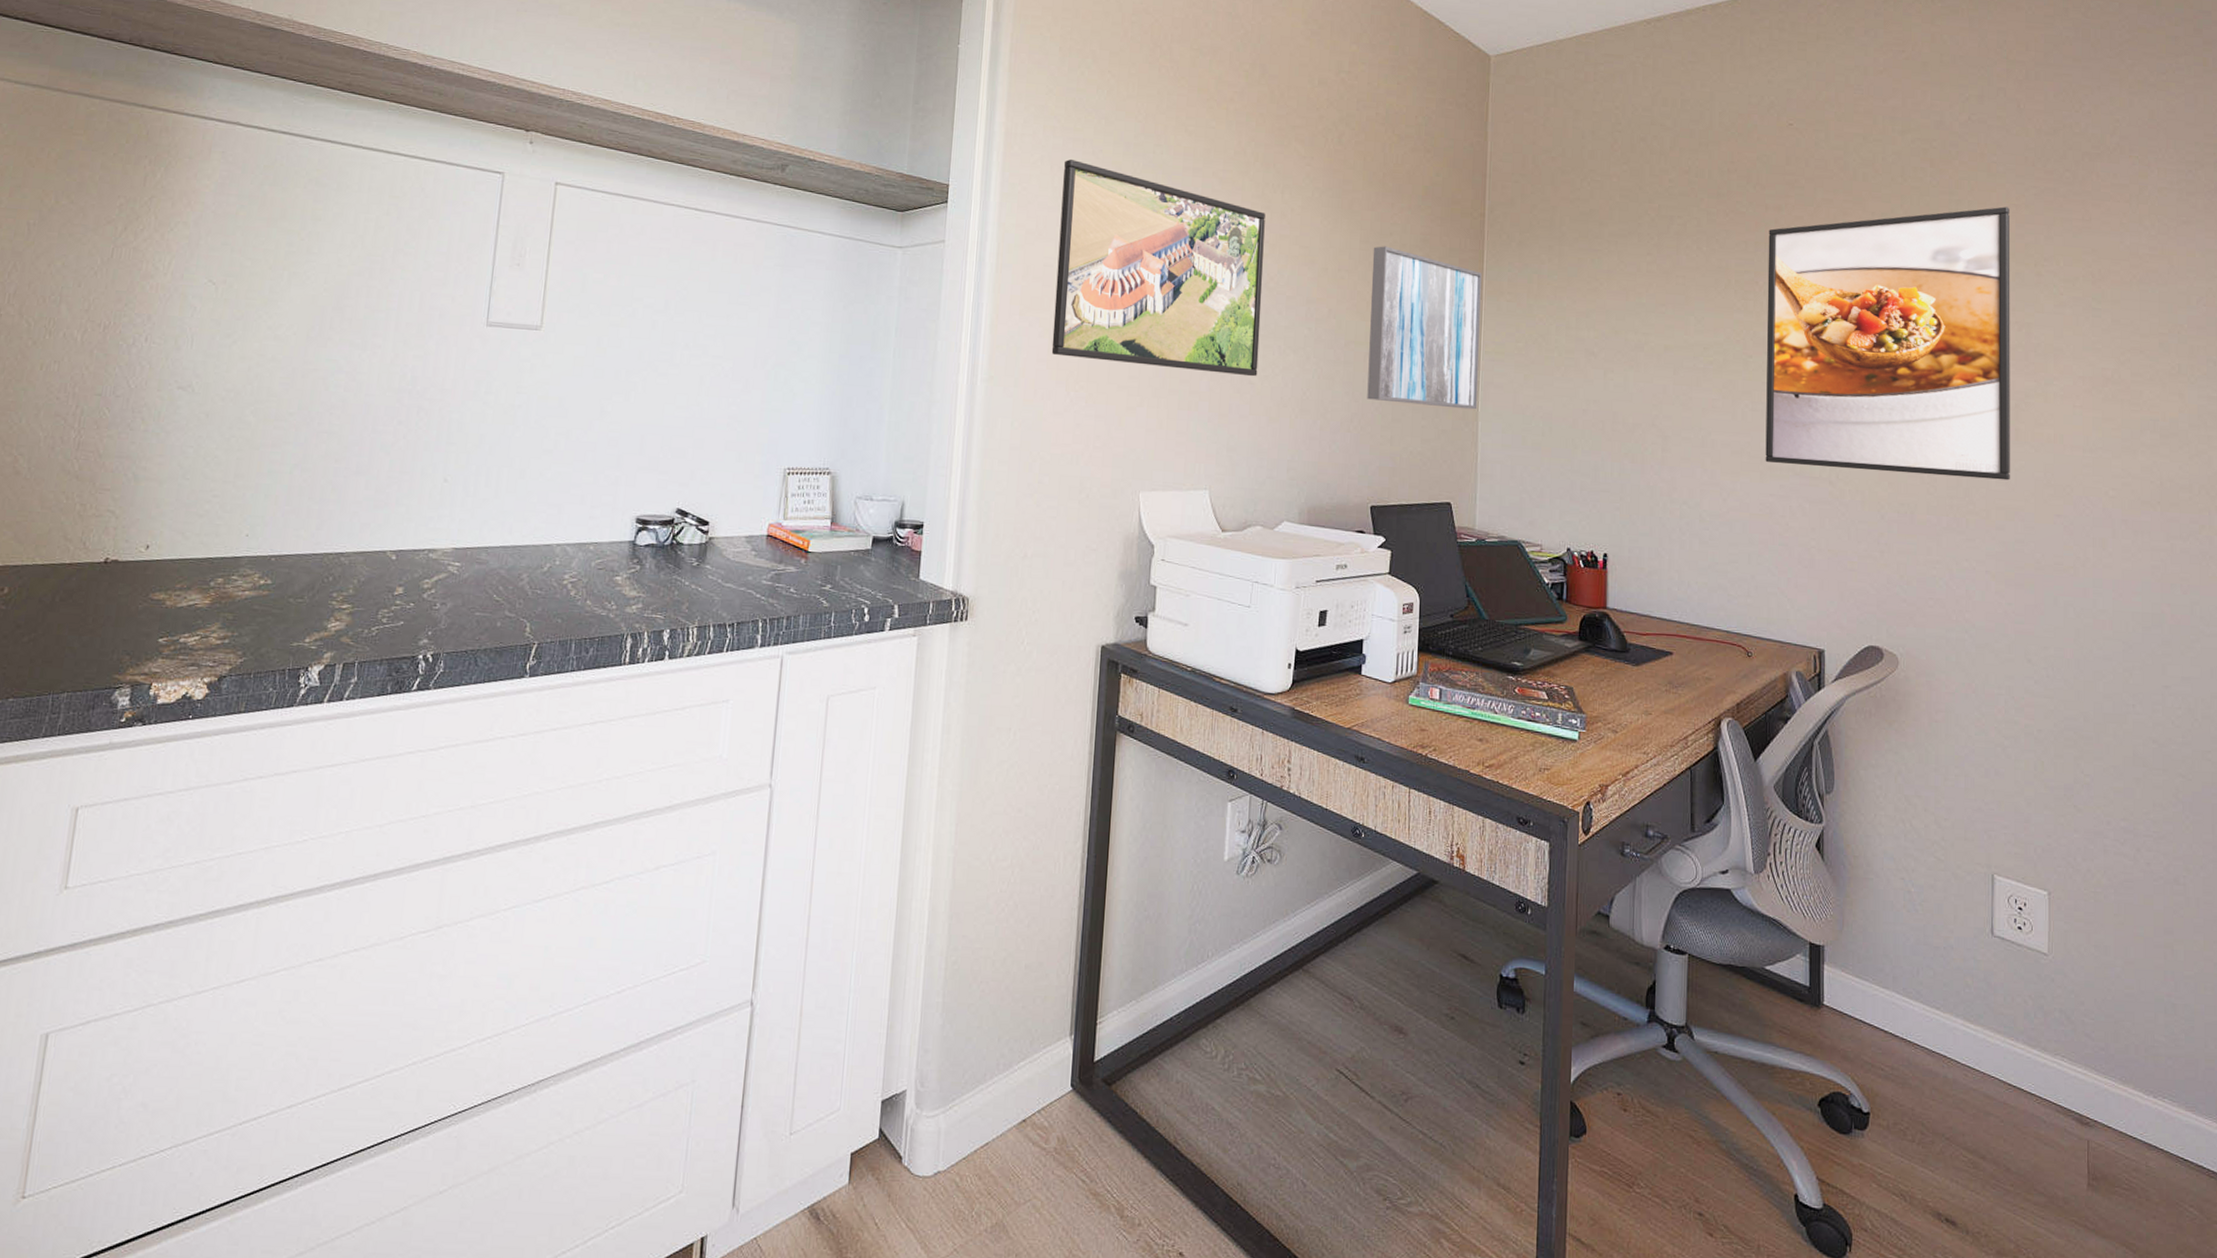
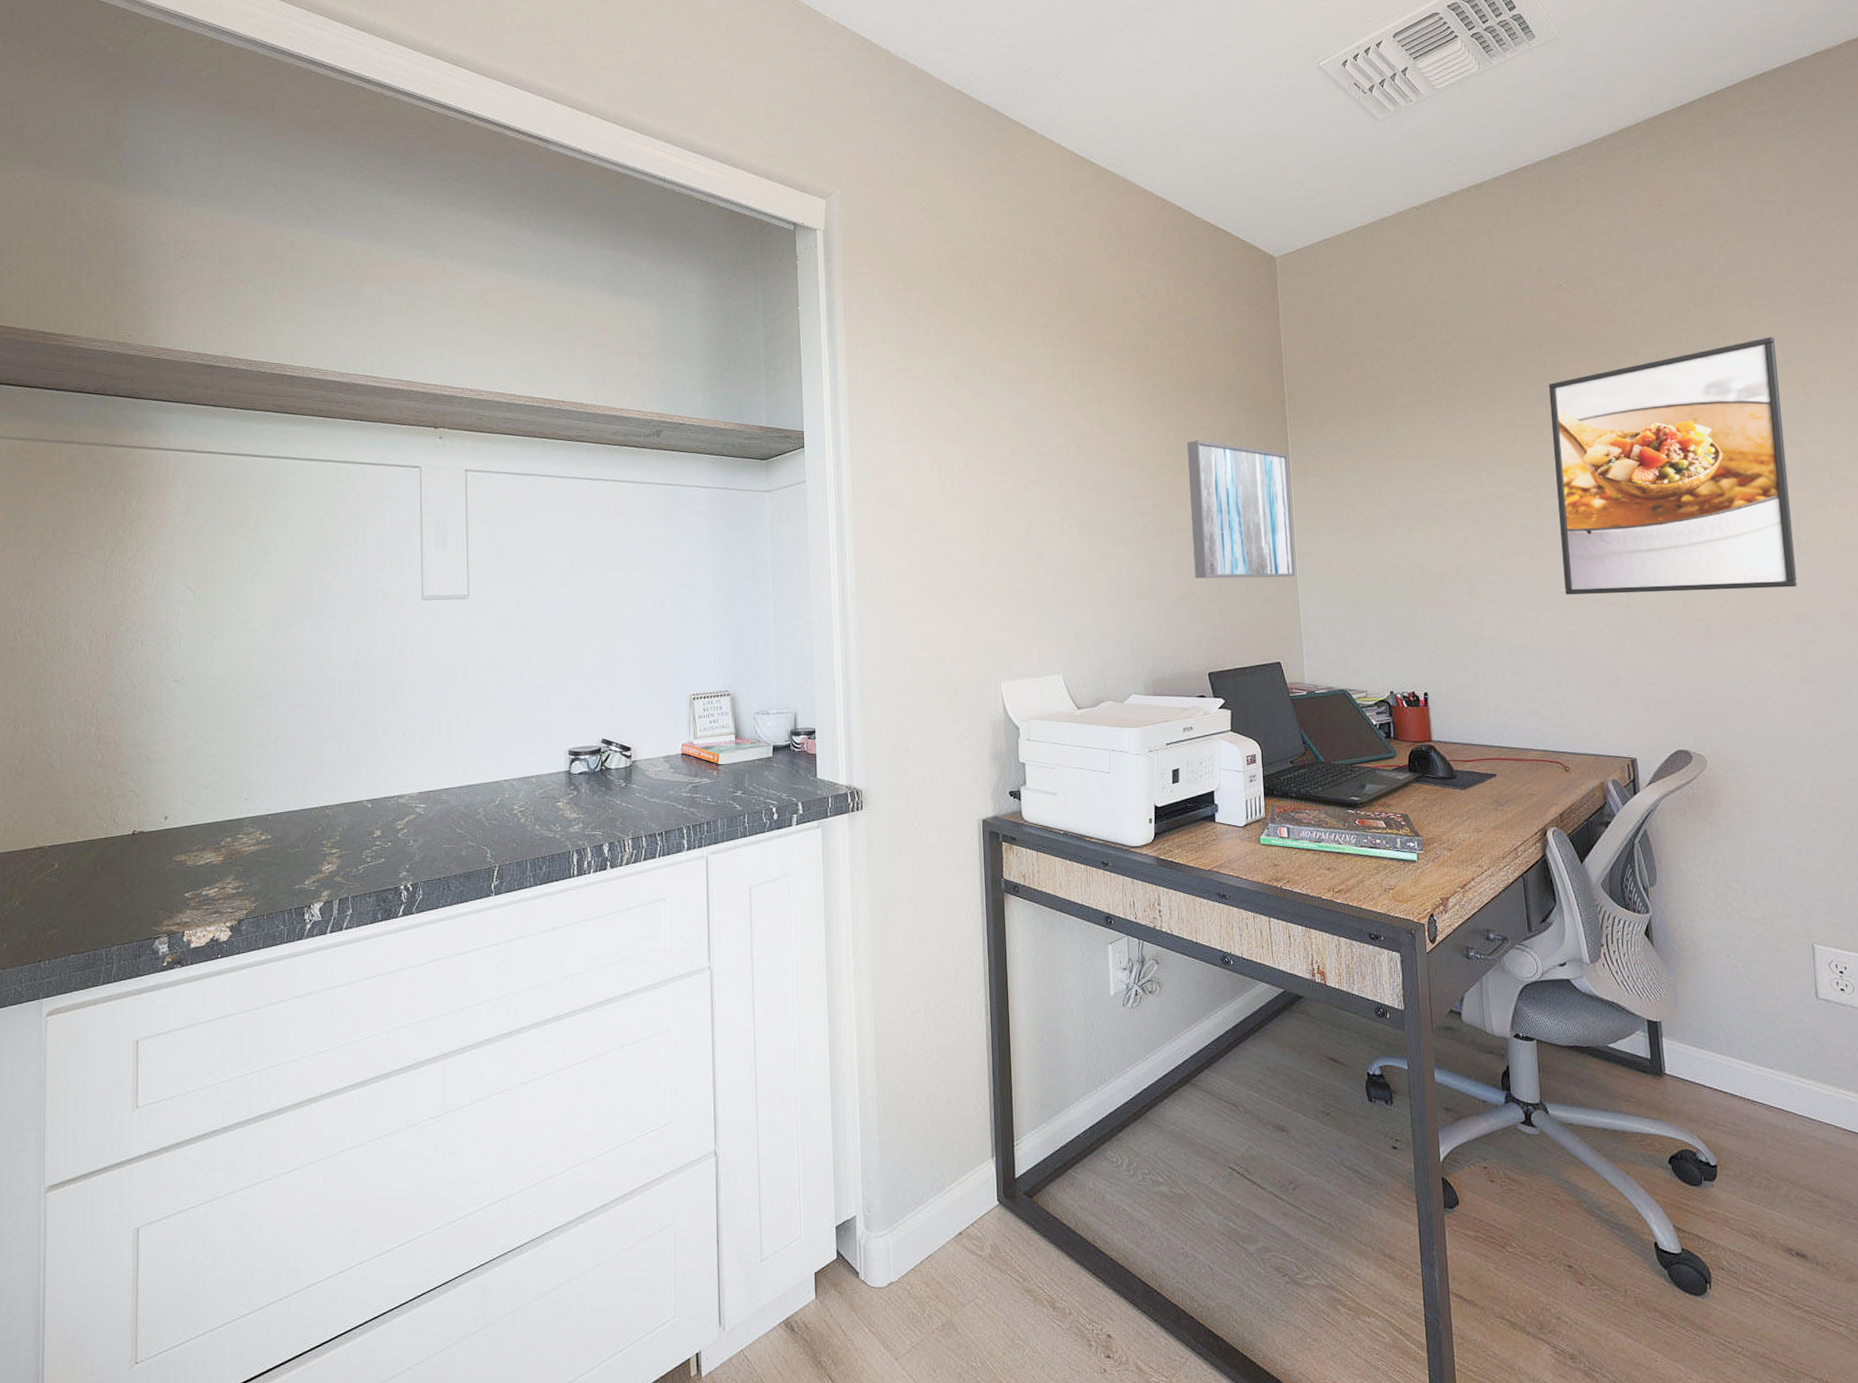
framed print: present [1051,158,1265,377] -> none [903,395,1095,571]

